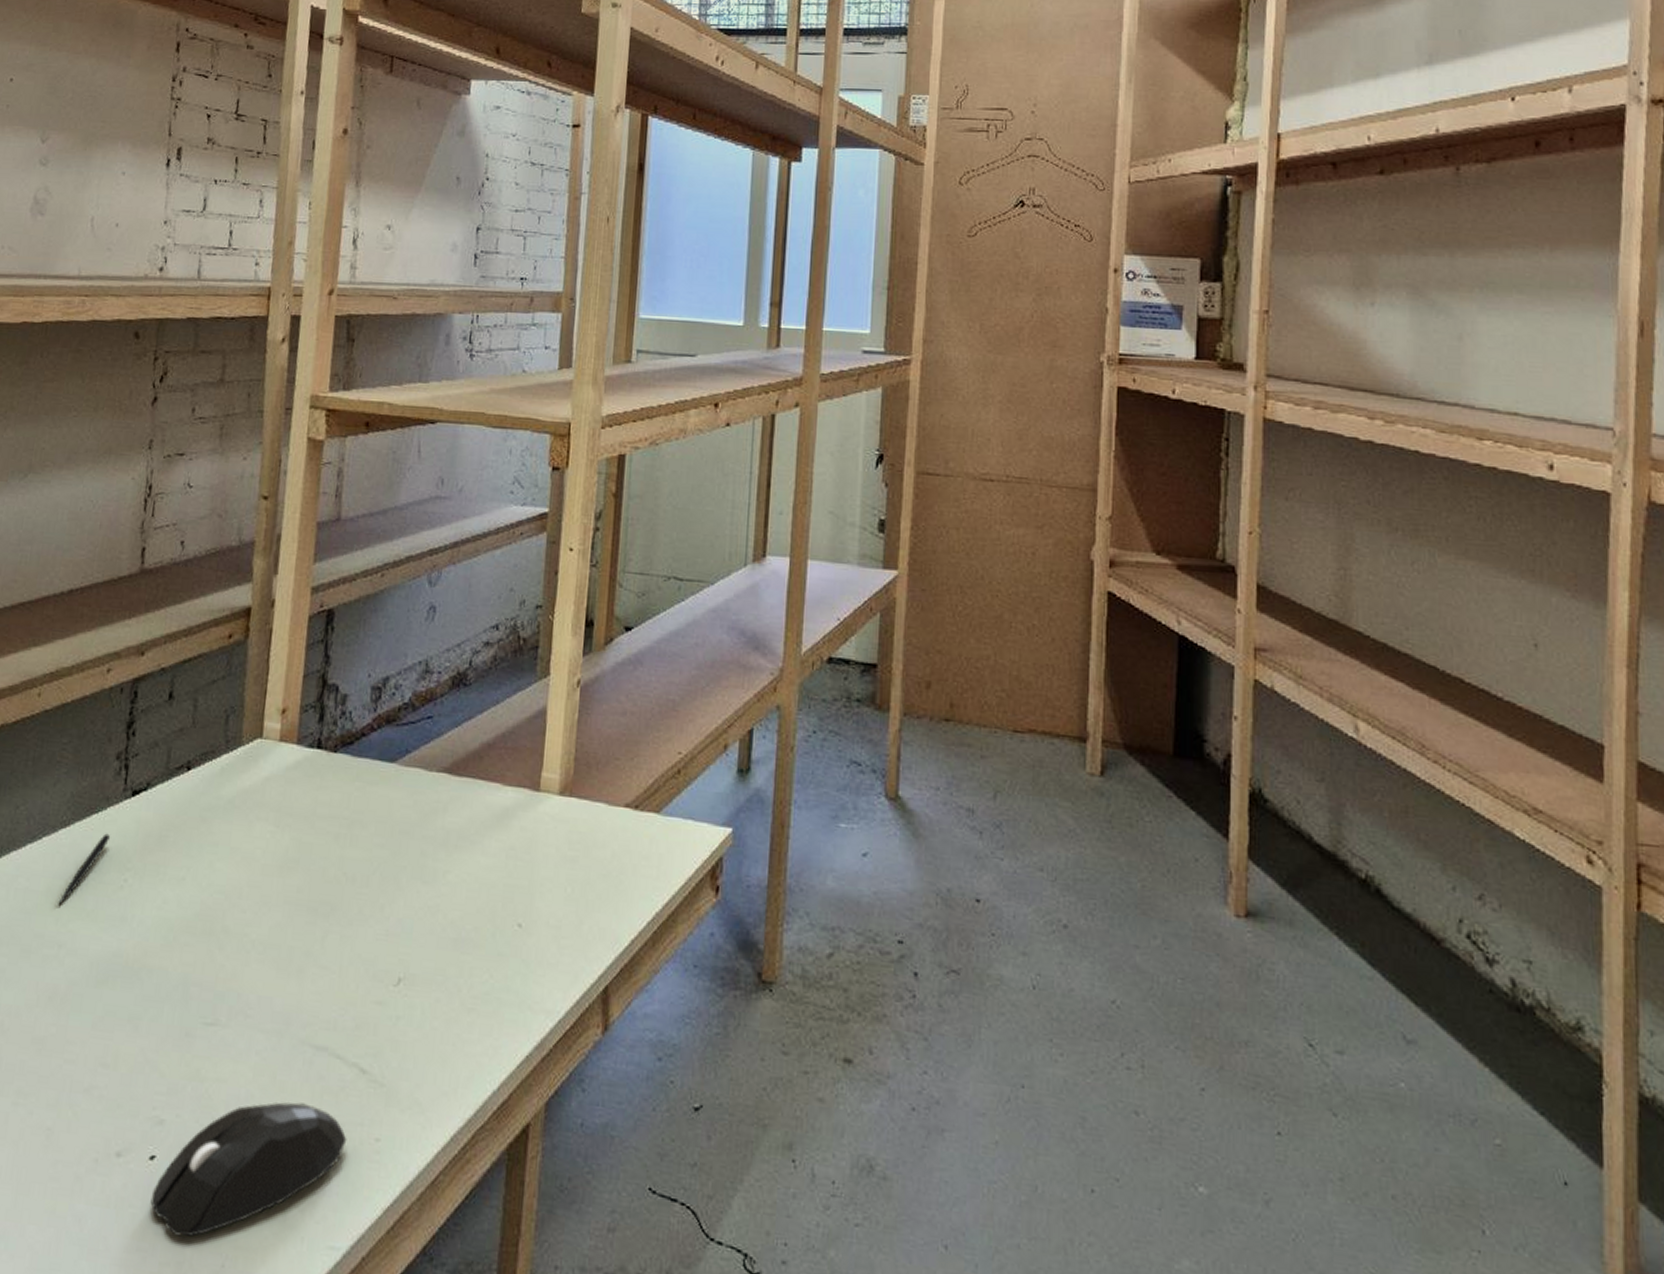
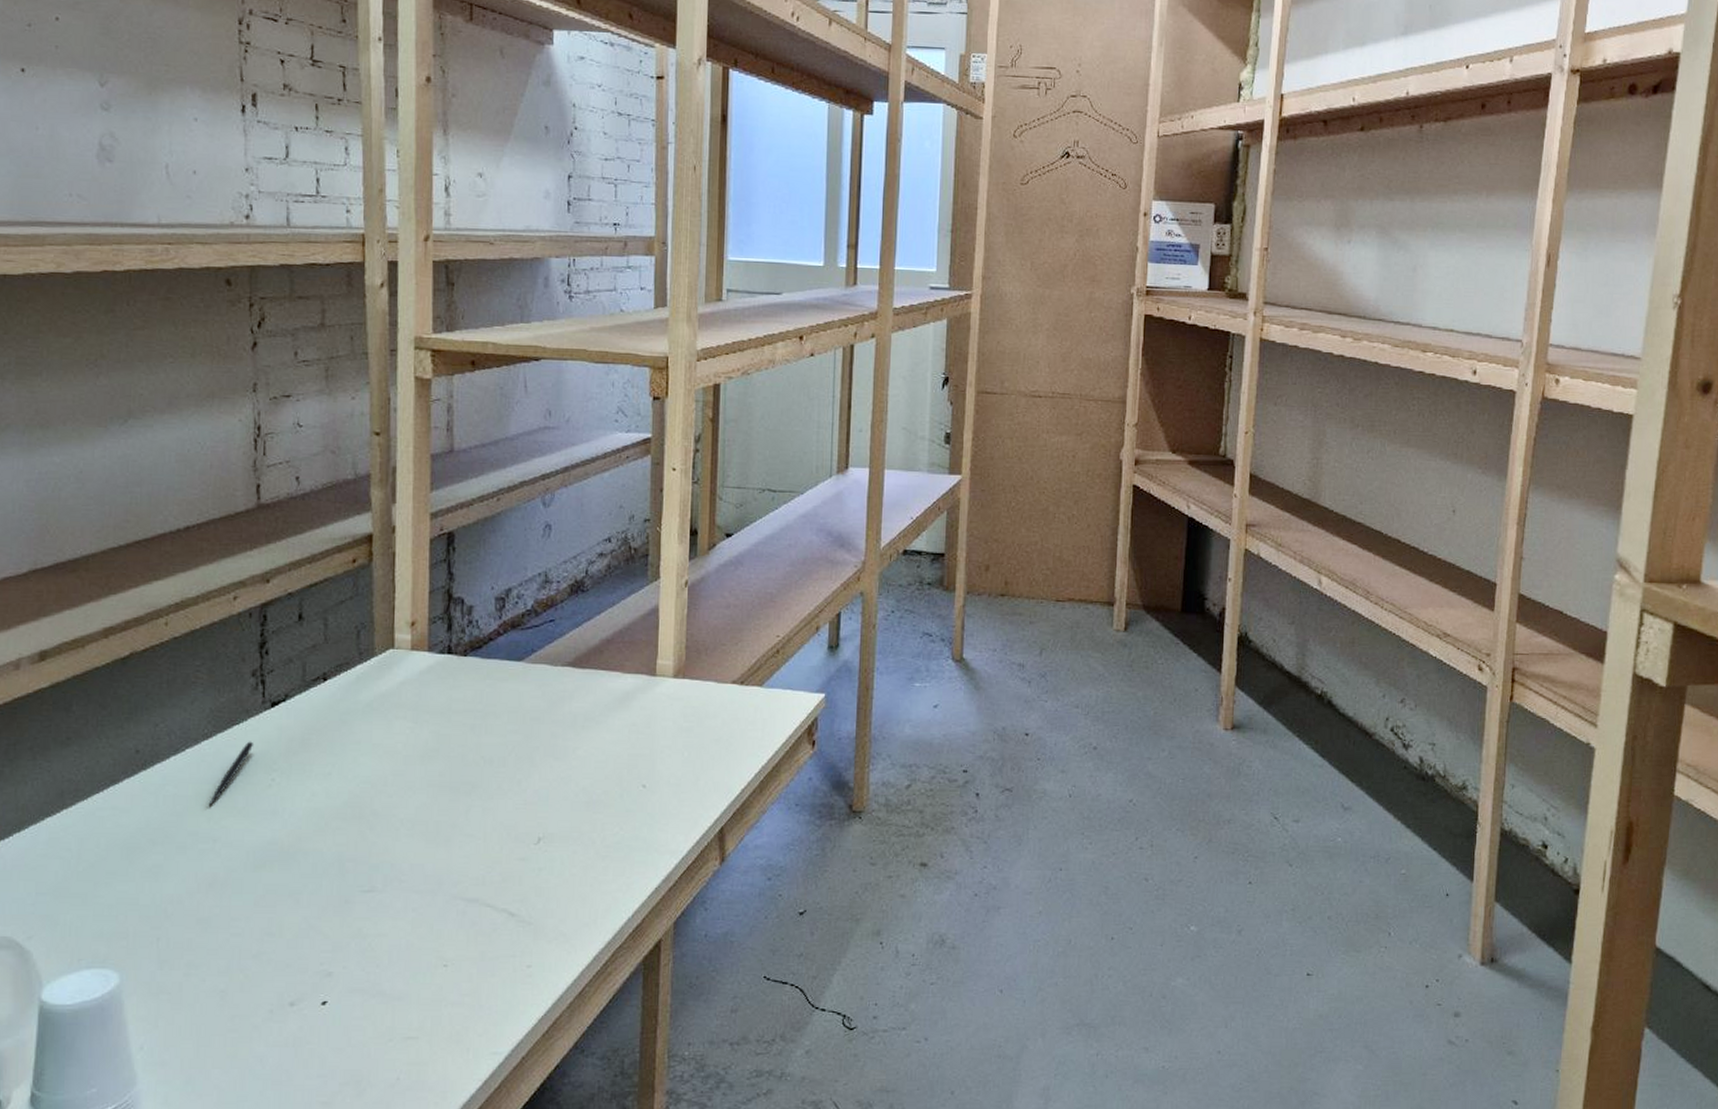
mouse: present [150,1102,347,1237] -> none [326,945,502,1061]

